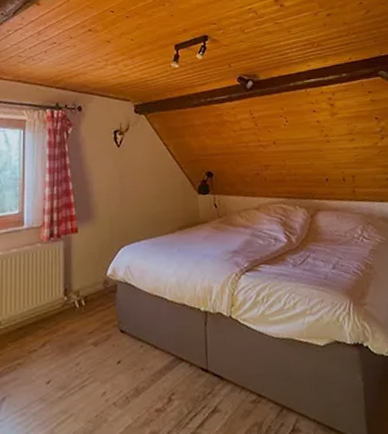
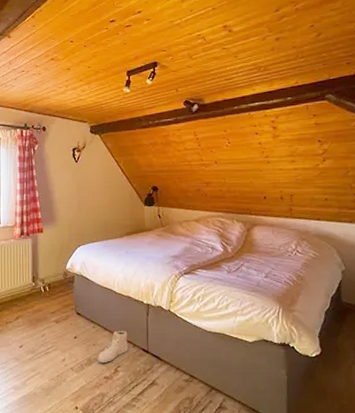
sneaker: none [146,346,184,392] -> present [97,330,128,363]

